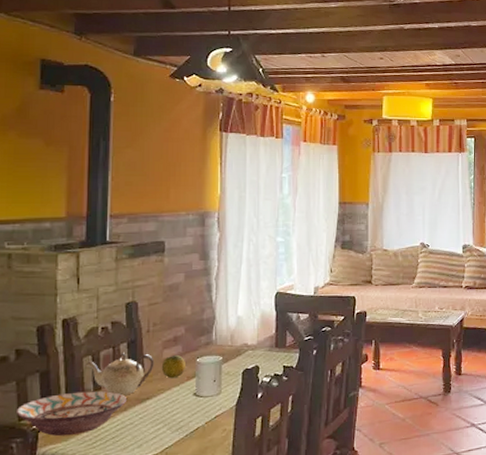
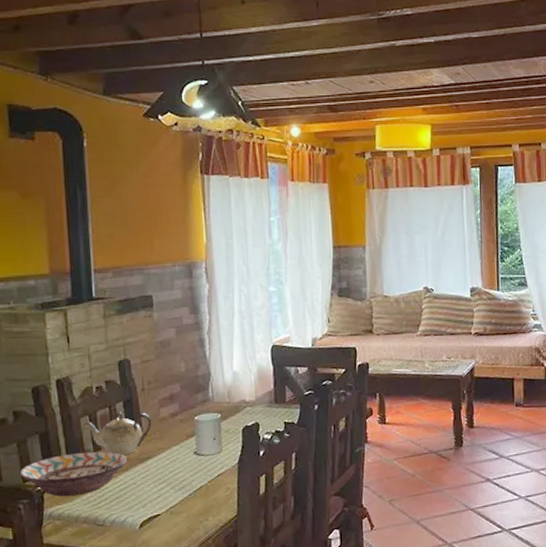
fruit: present [161,354,187,379] -> none [159,412,185,438]

